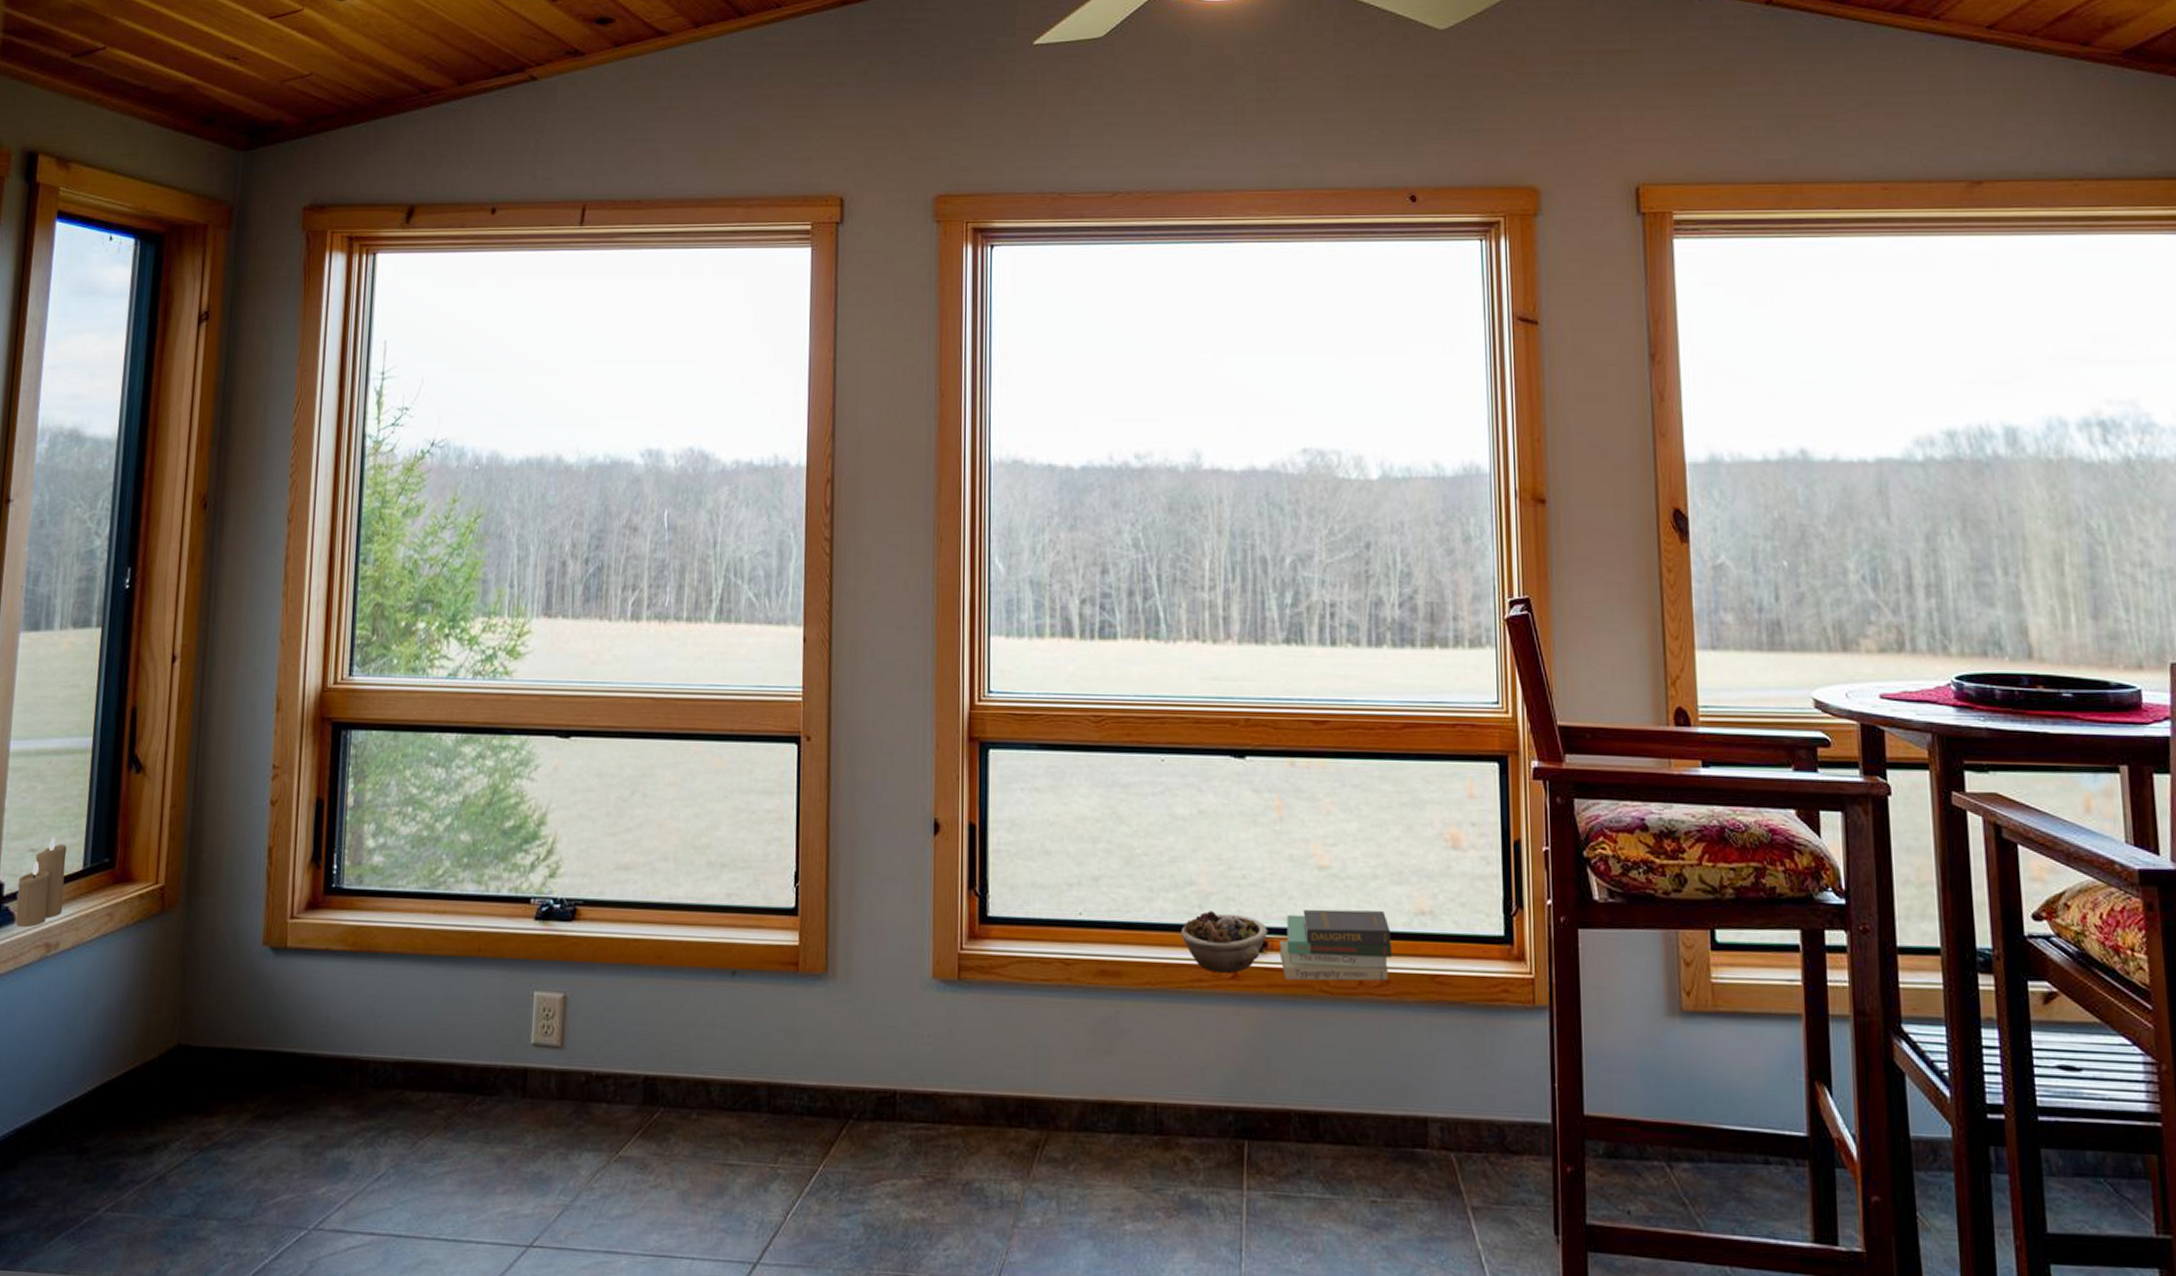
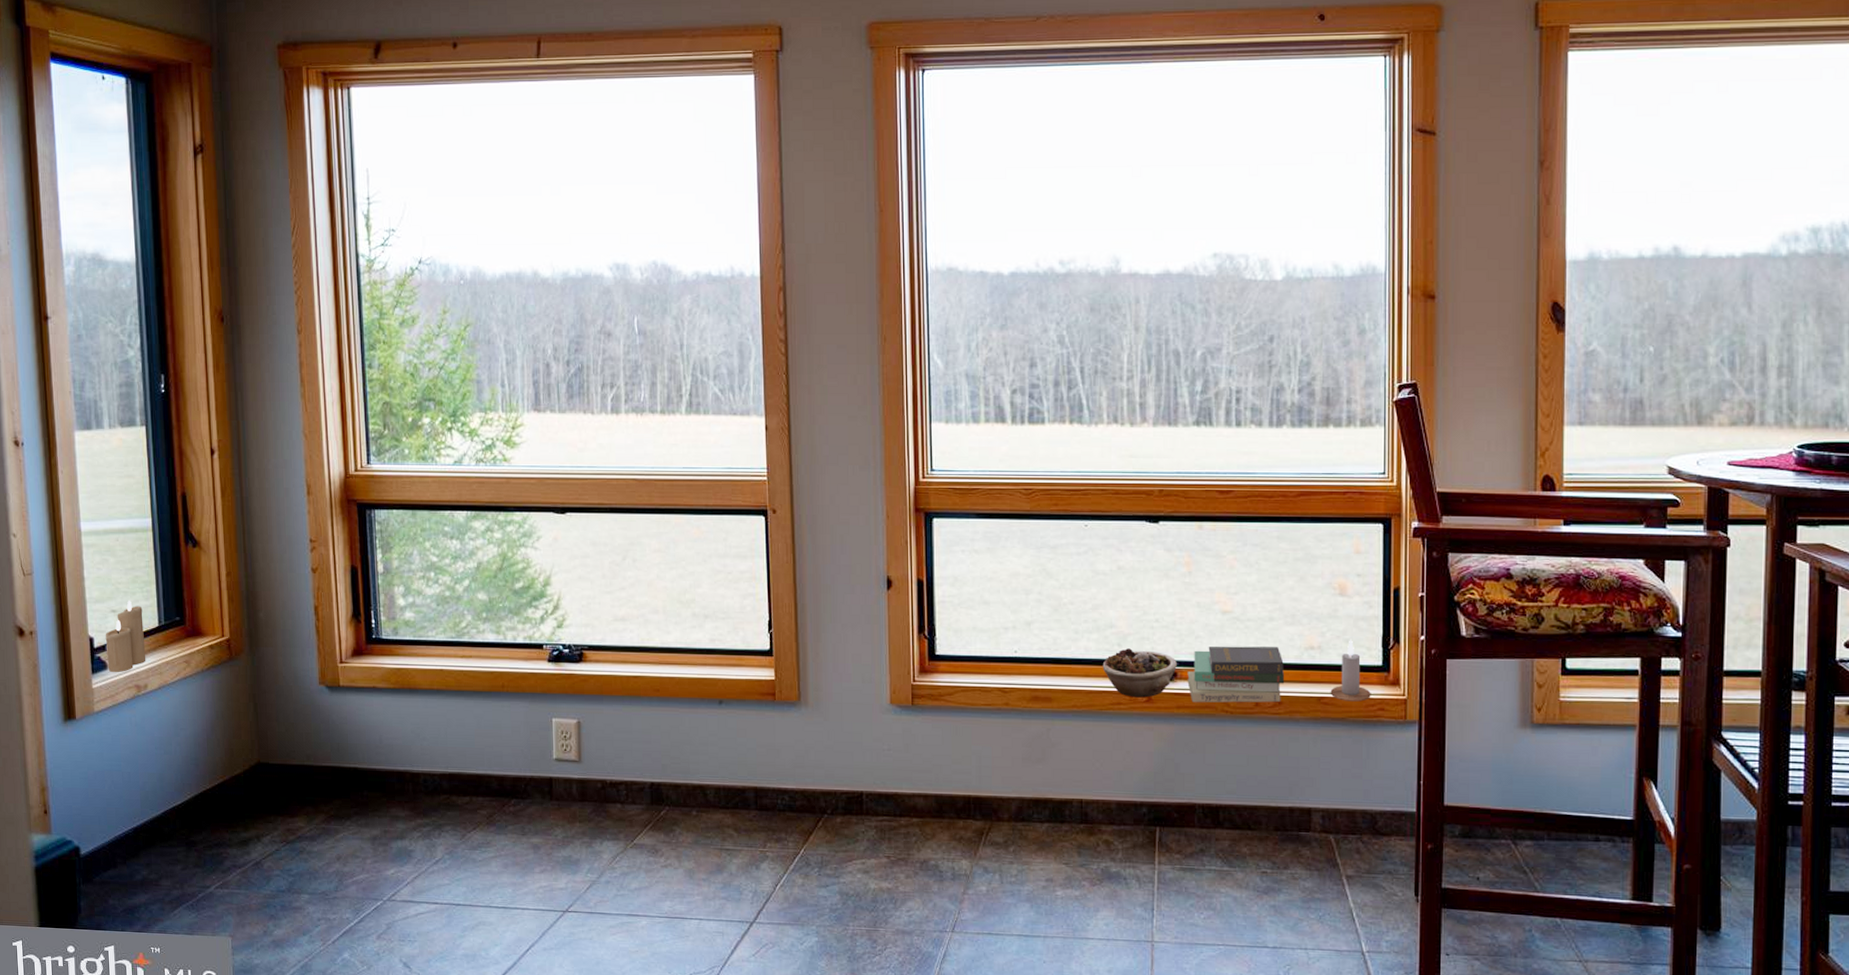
candle: none [1445,902,1493,981] -> present [1330,639,1371,702]

